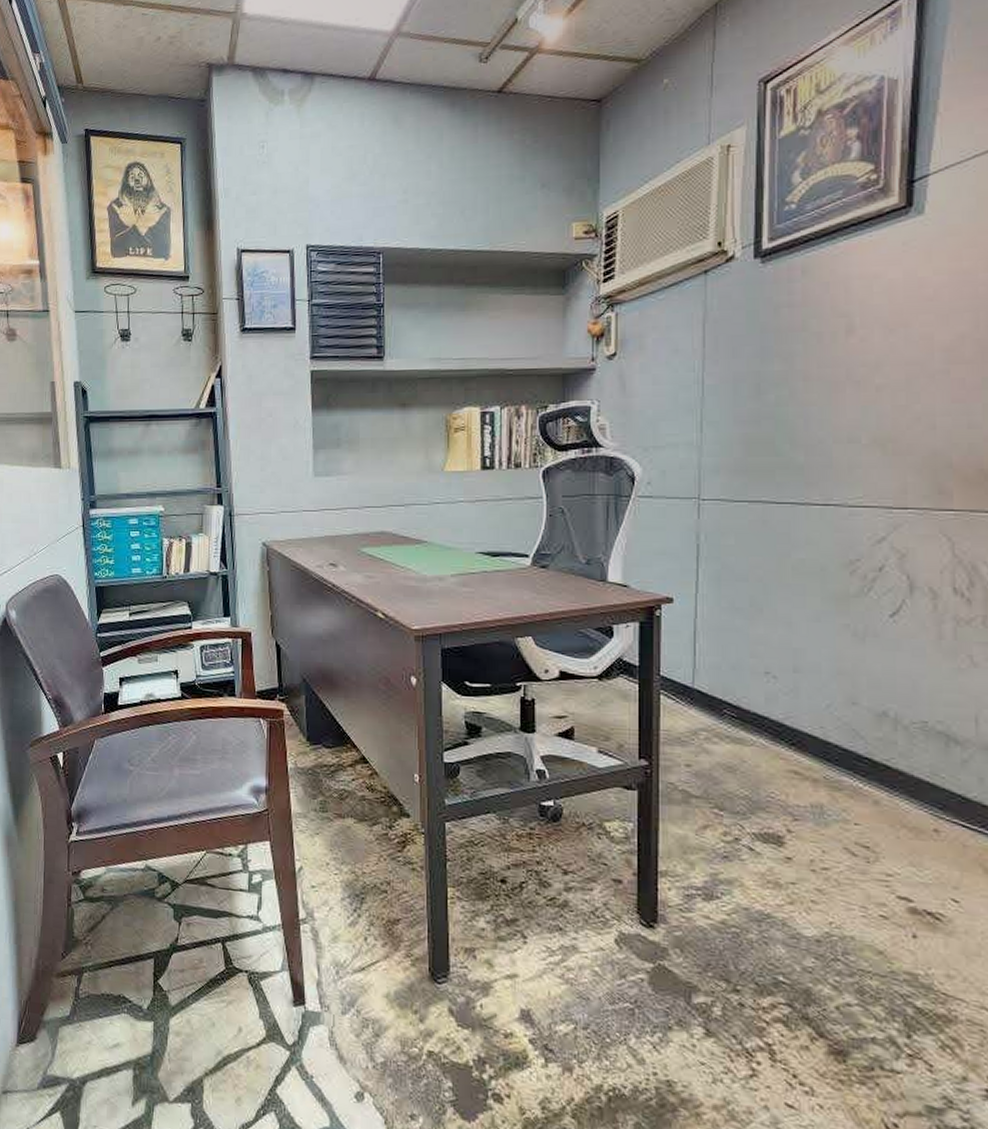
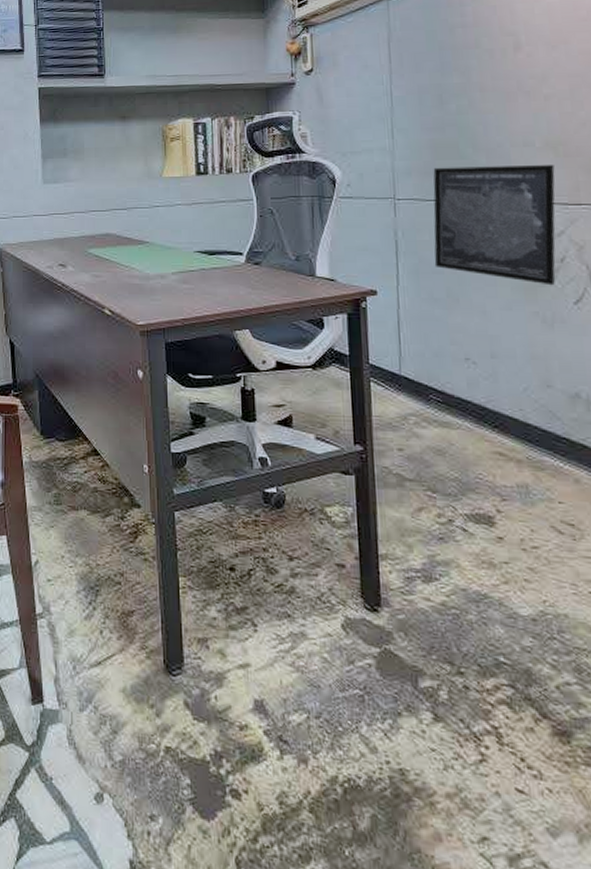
wall art: none [738,464,881,597] -> present [433,165,556,286]

